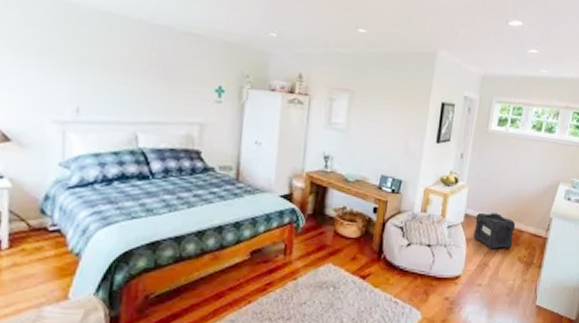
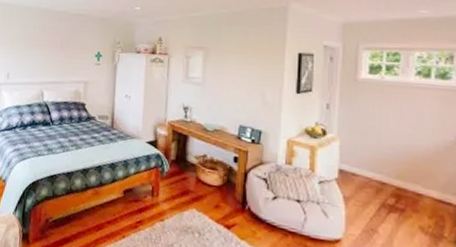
speaker: present [473,213,516,250] -> none [353,169,410,215]

